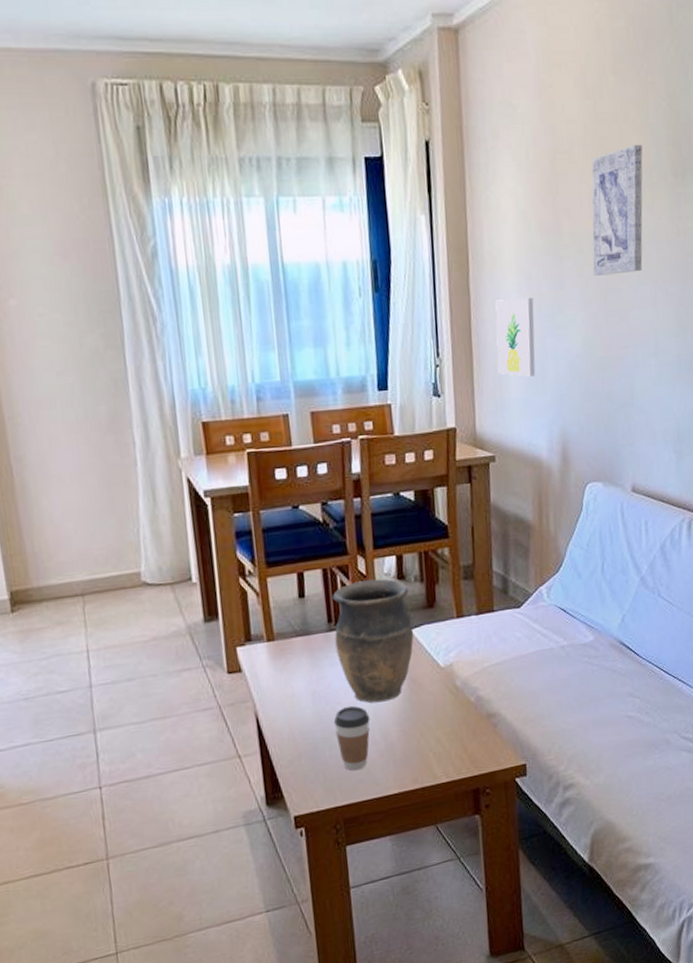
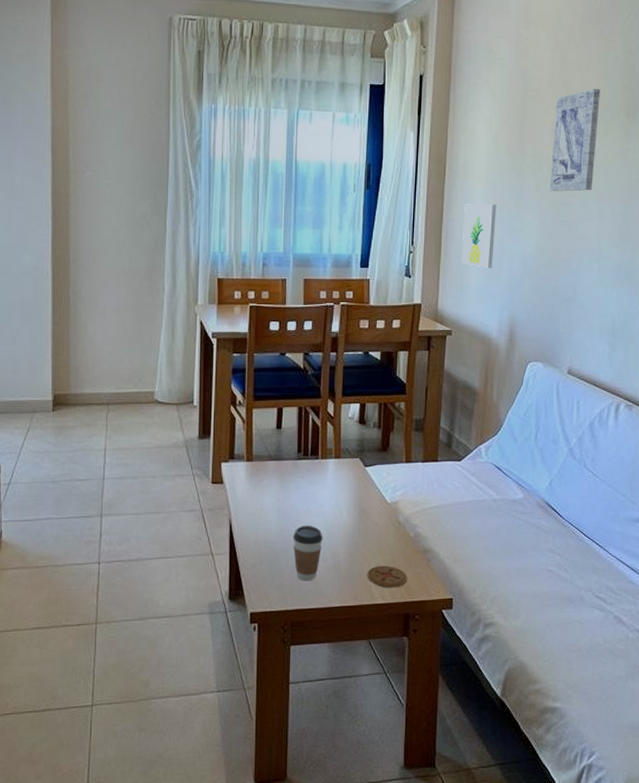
vase: present [332,578,414,703] -> none [302,421,369,526]
coaster: none [425,738,473,764] -> present [367,566,407,588]

